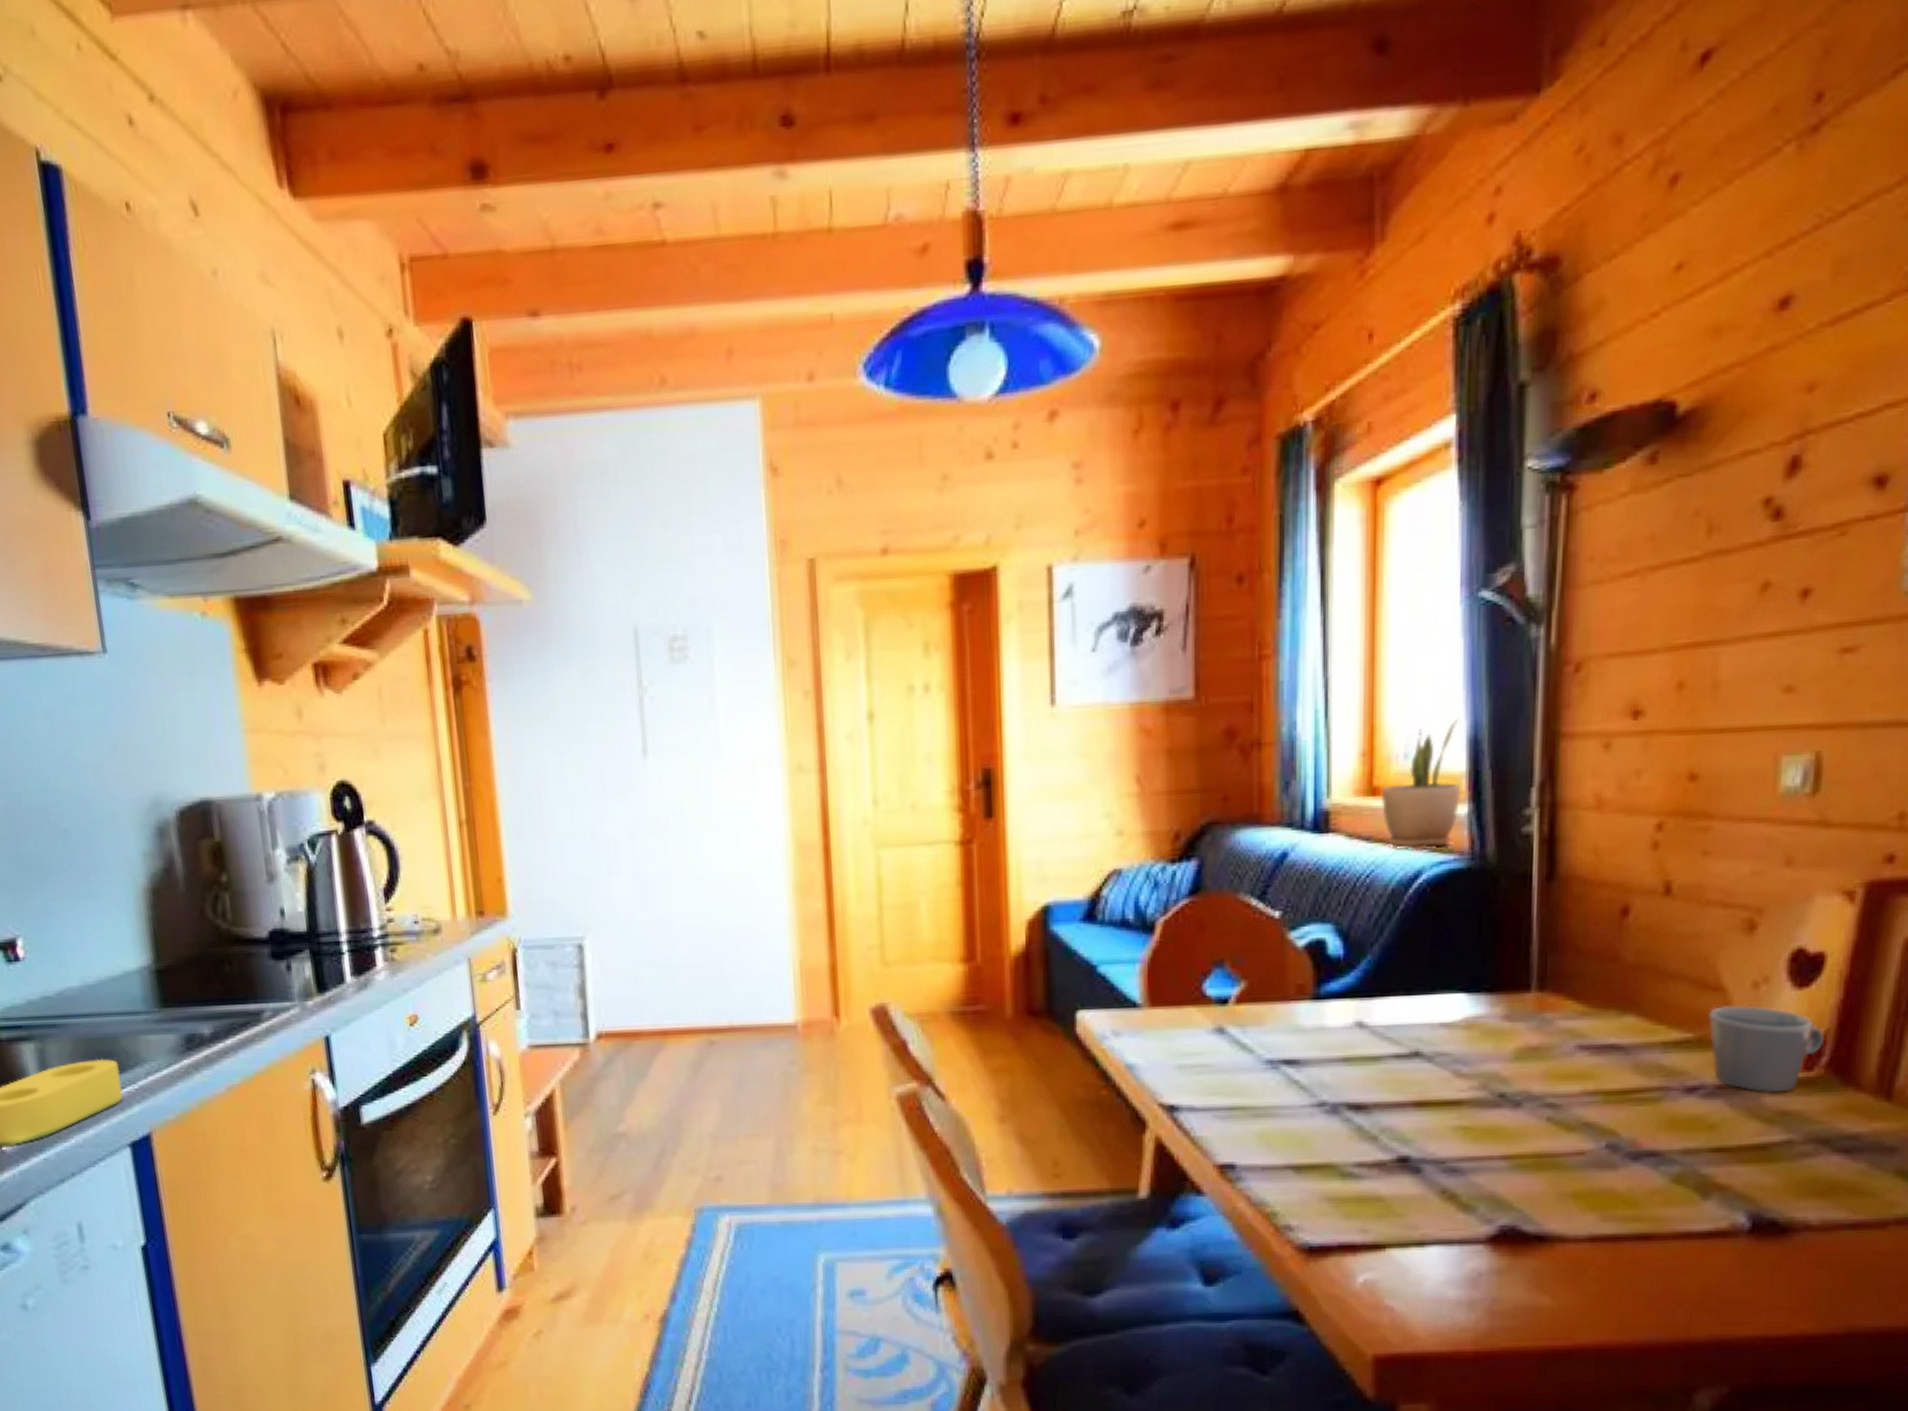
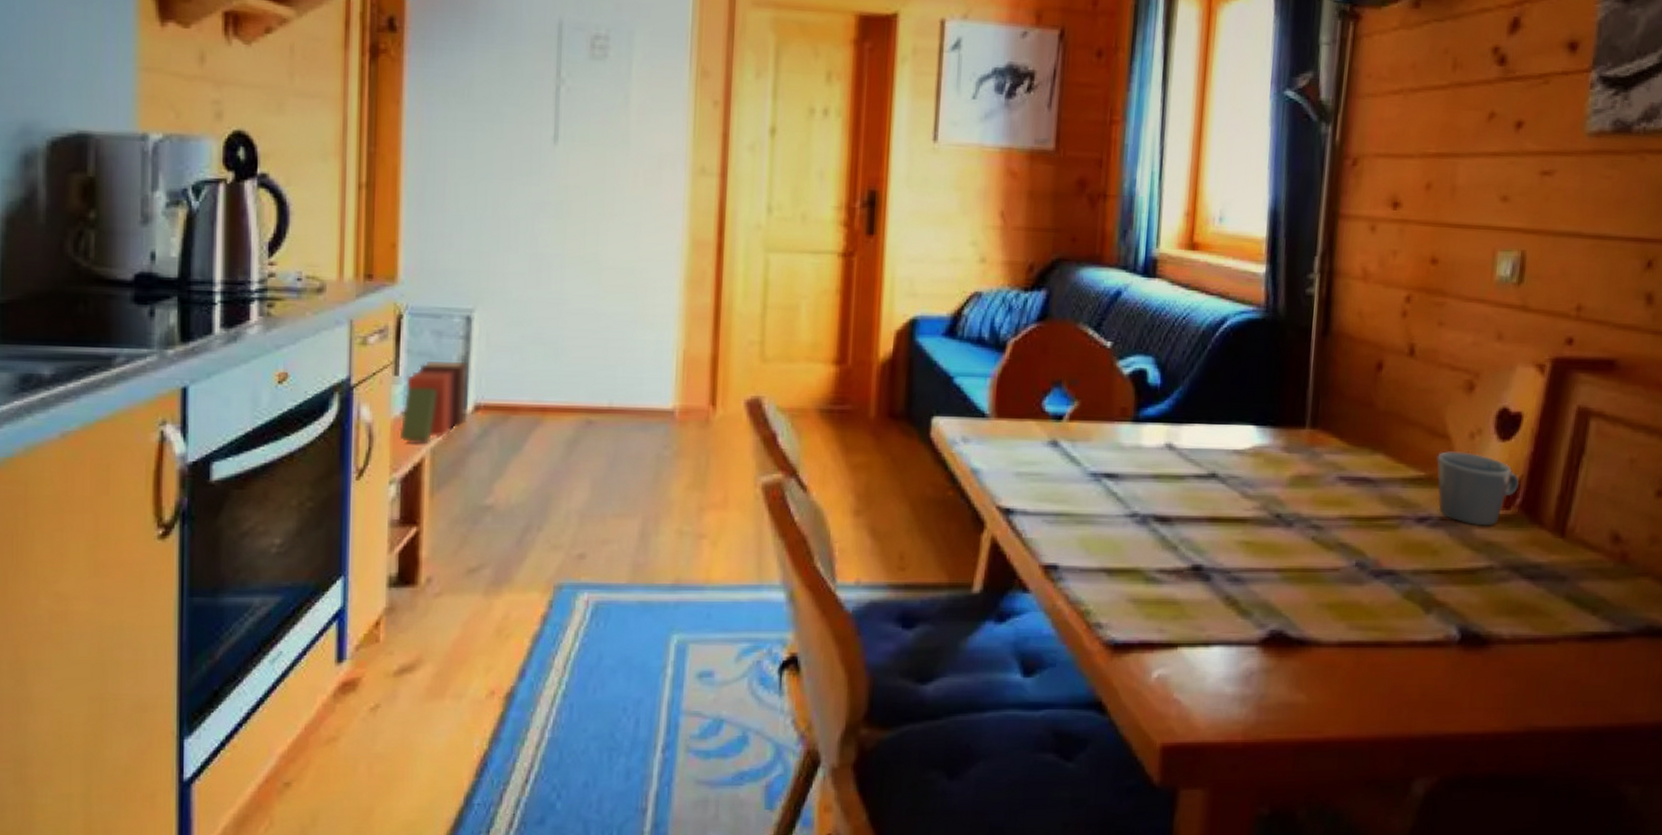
books: none [527,991,589,1075] -> present [399,361,467,442]
potted plant: present [1382,718,1461,848] -> none [1199,192,1263,298]

